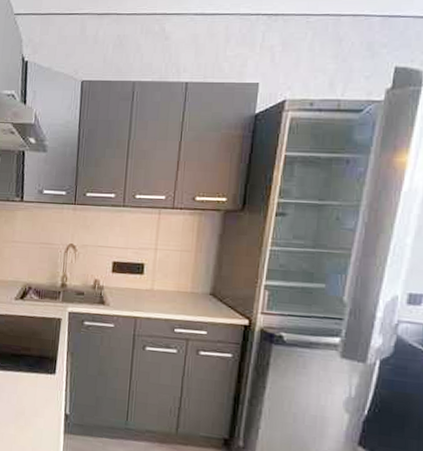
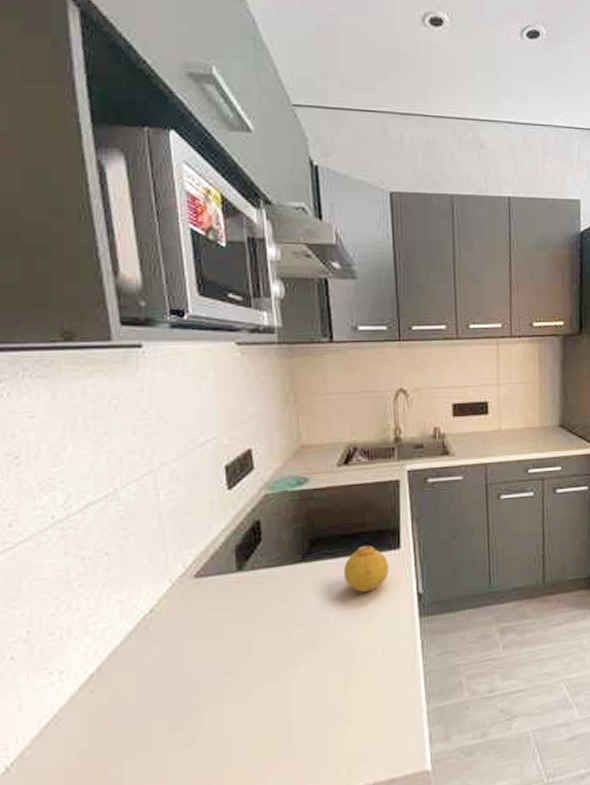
fruit: none [10,365,45,403] -> present [343,545,389,592]

